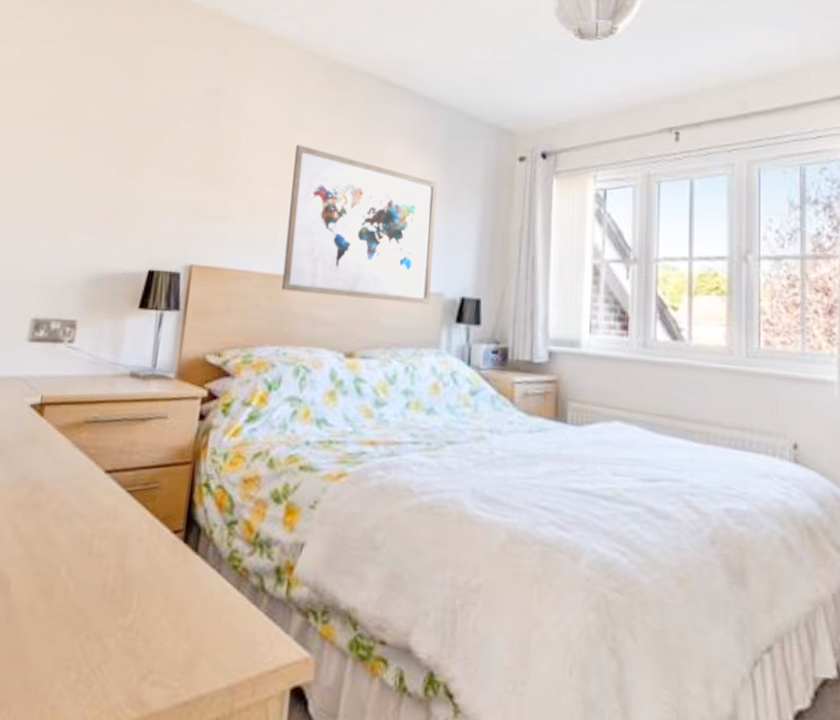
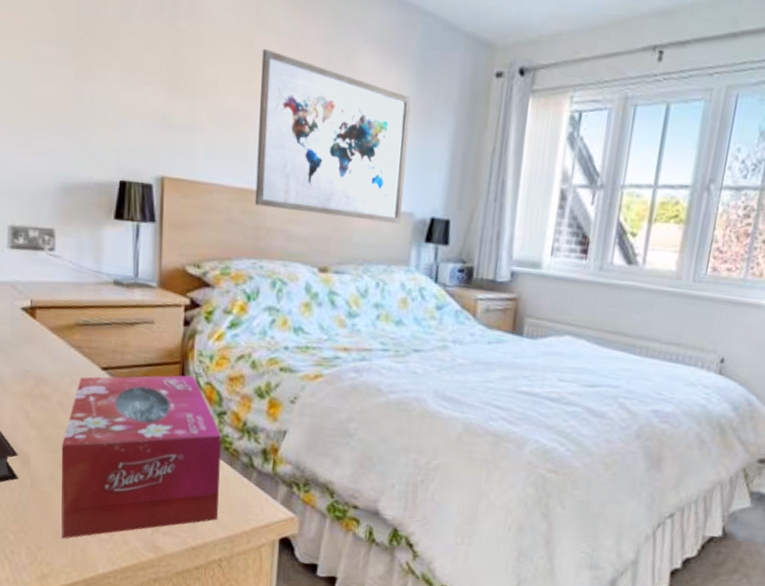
tissue box: none [30,477,230,692] -> present [61,375,222,539]

